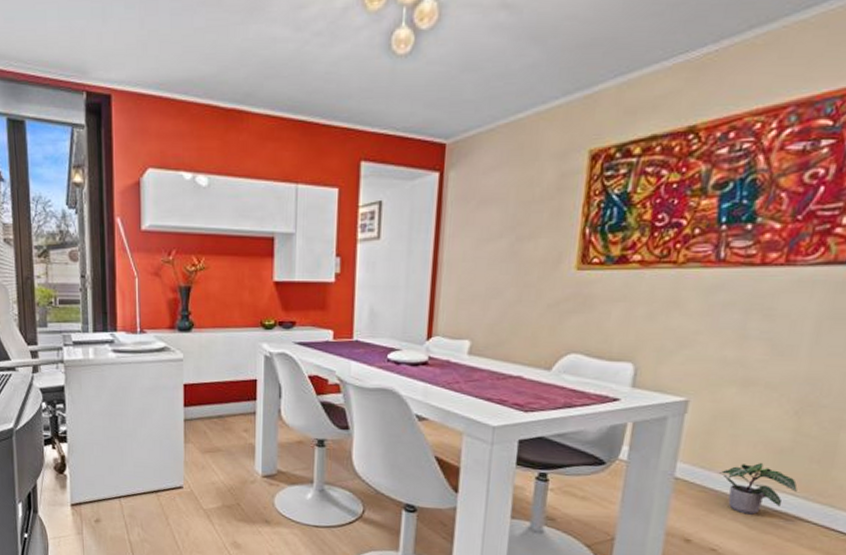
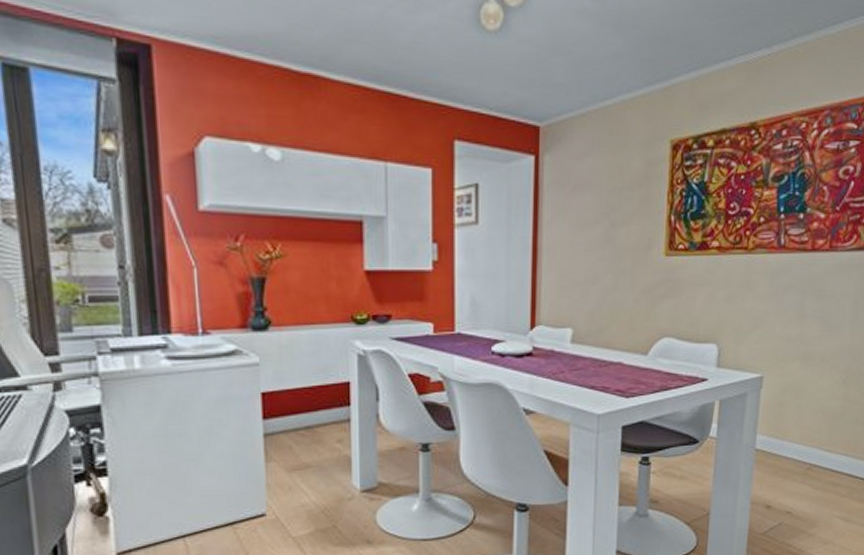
potted plant: present [719,463,798,515] -> none [790,429,848,477]

